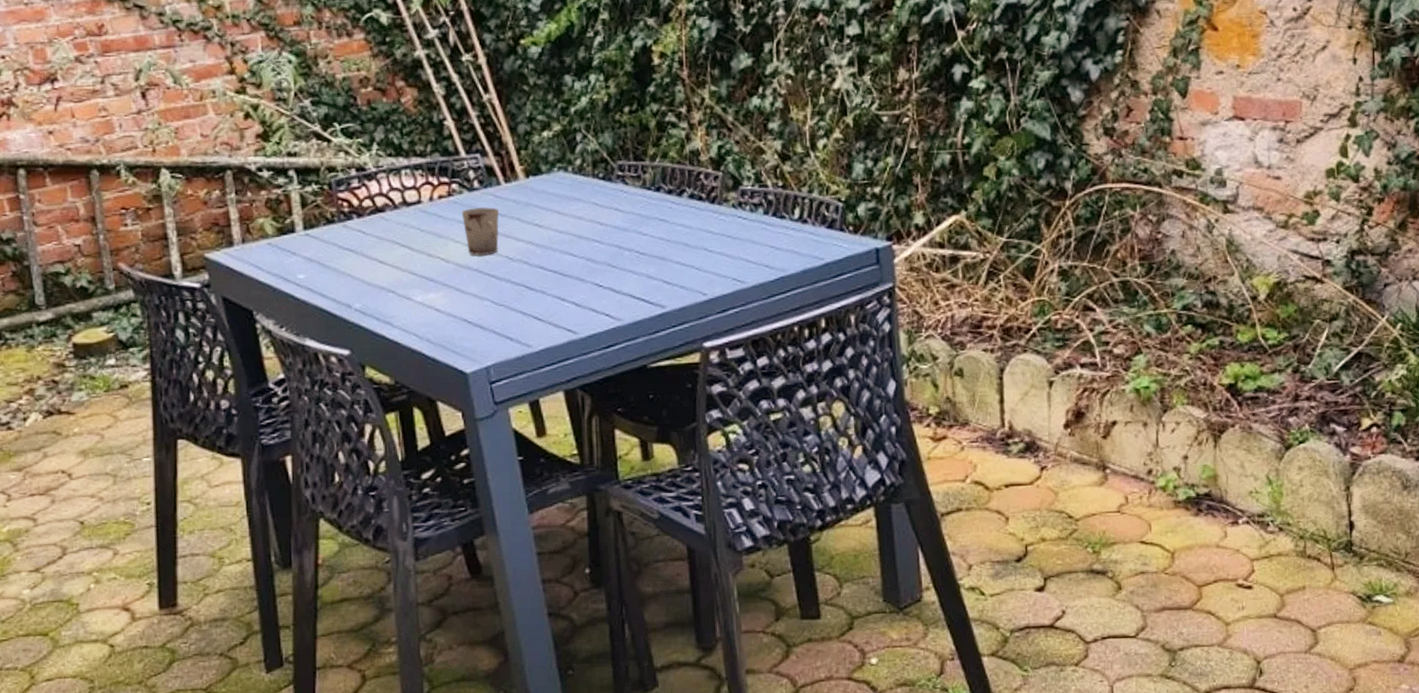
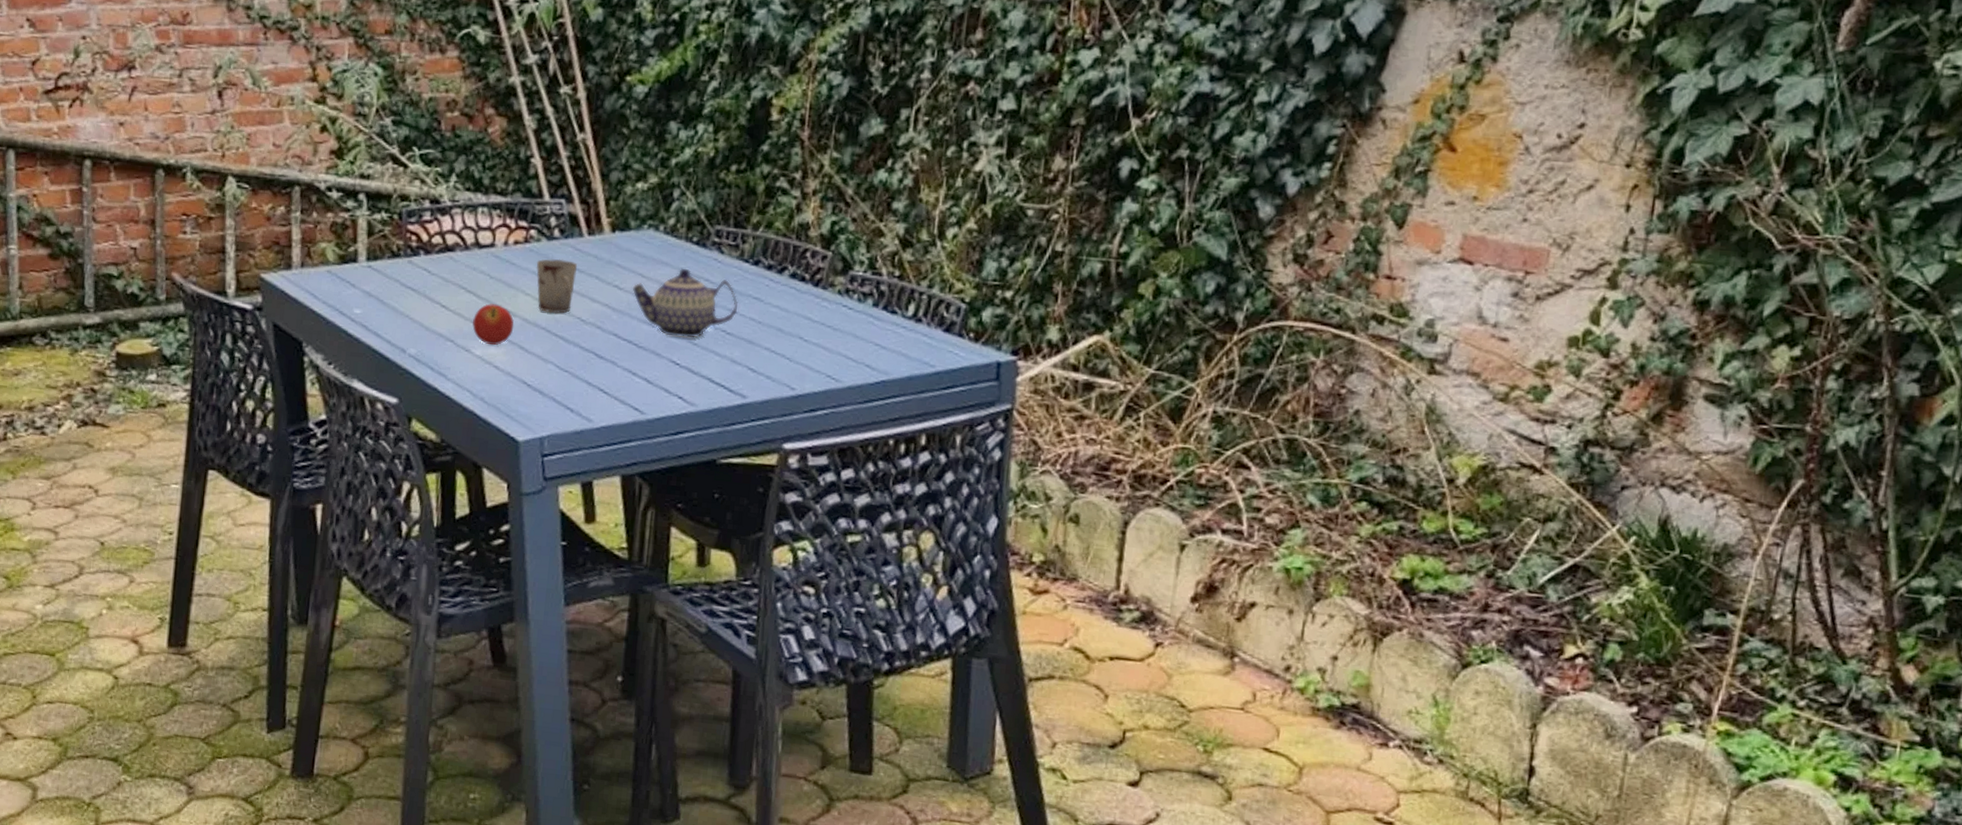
fruit: none [409,253,449,291] -> present [472,303,514,346]
teapot: none [551,201,648,263] -> present [632,268,739,338]

